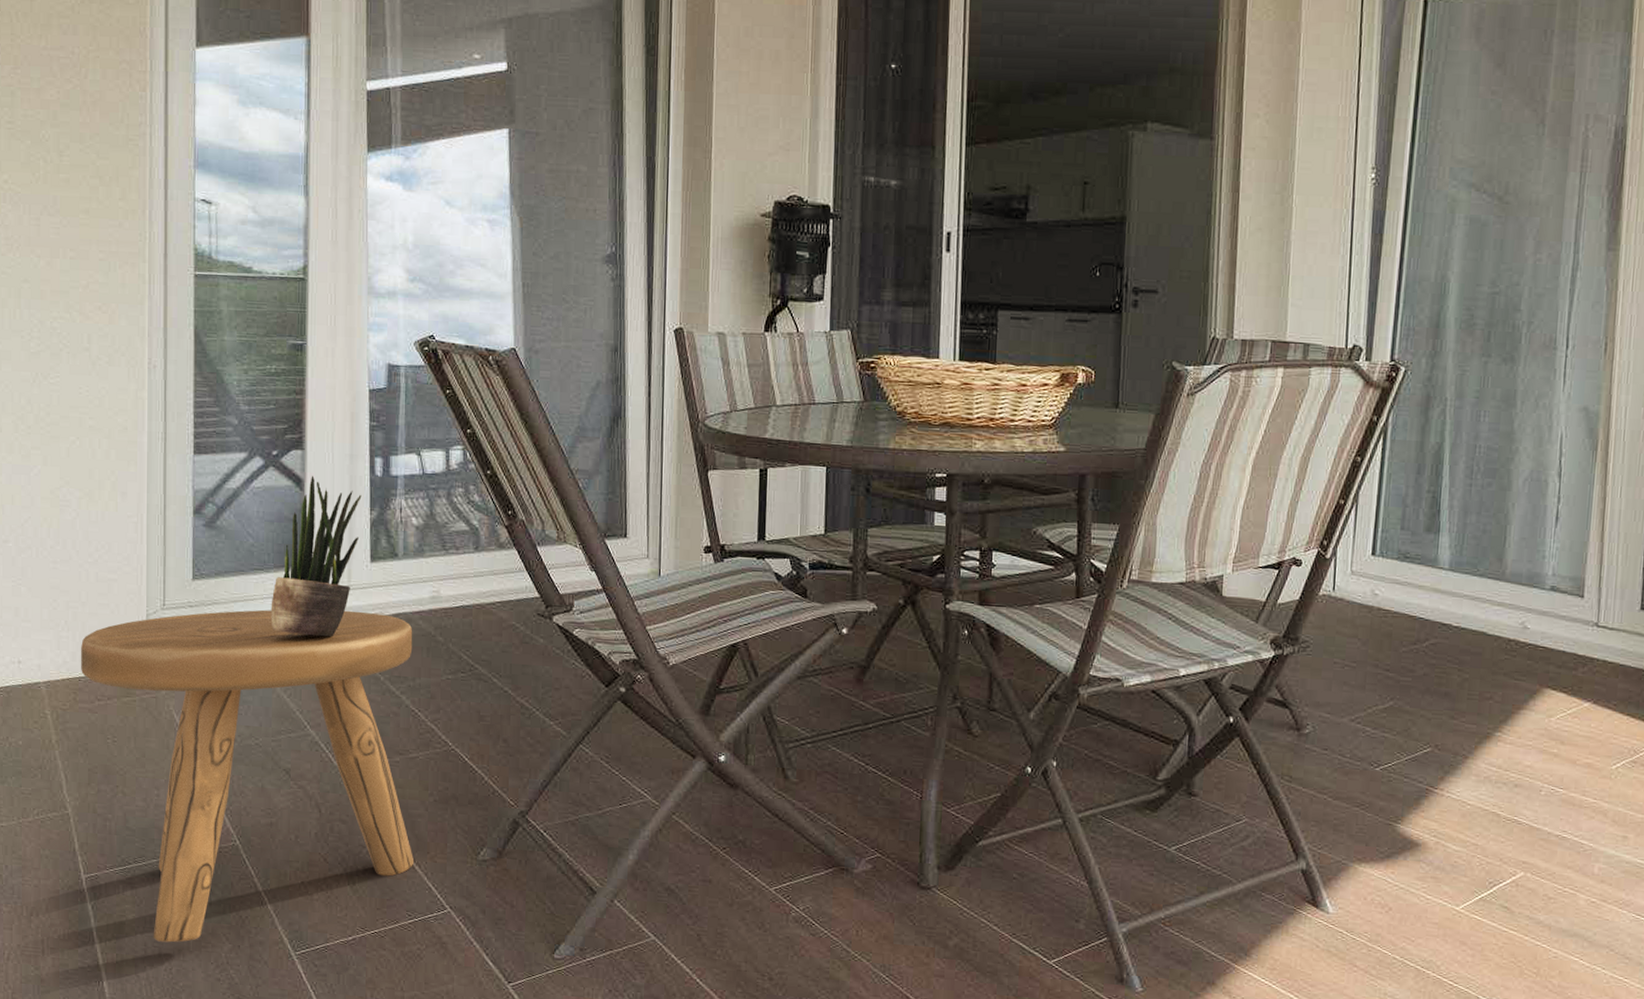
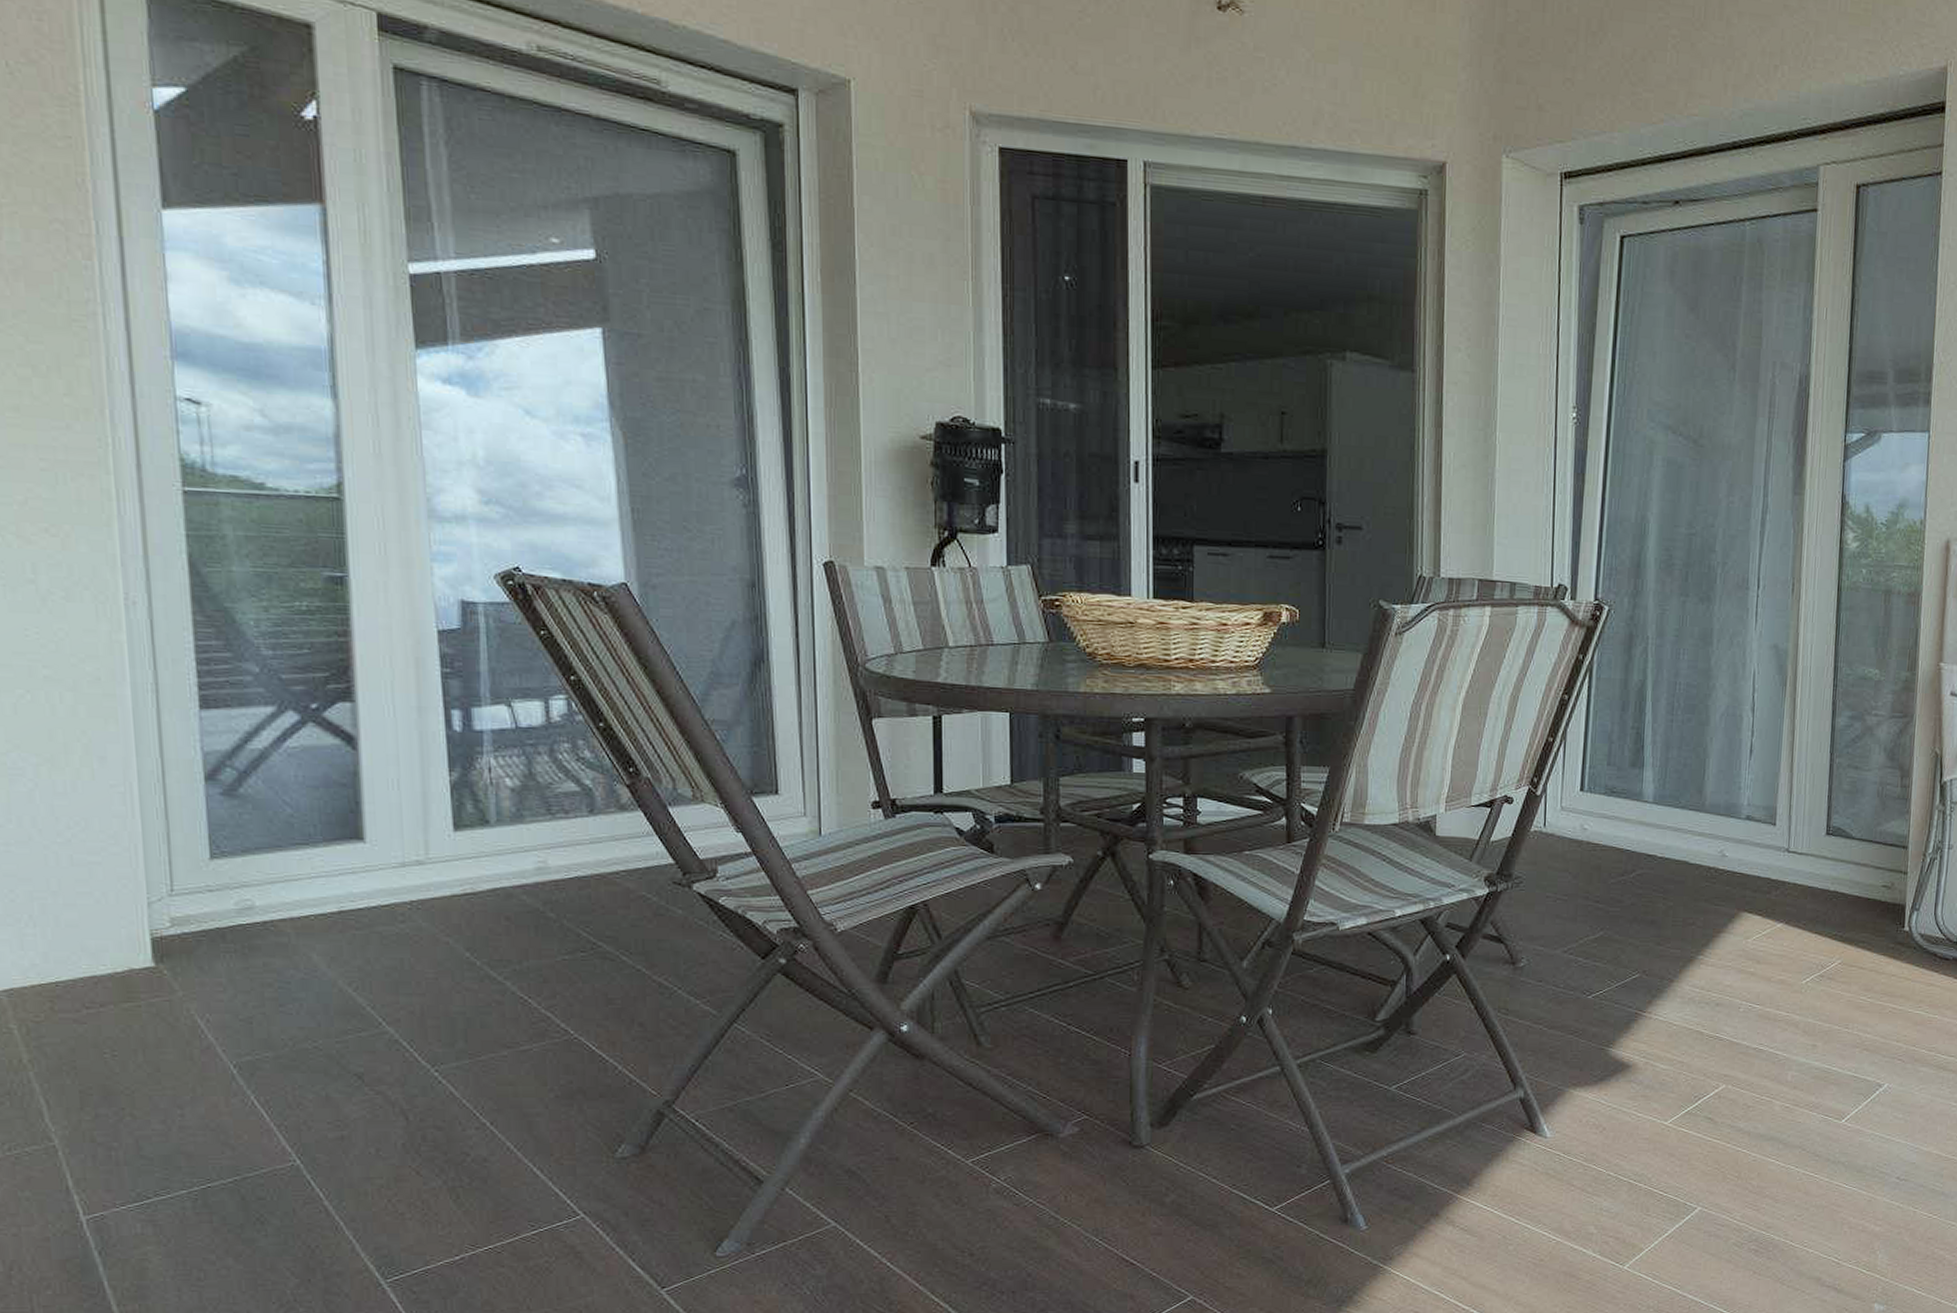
stool: present [81,609,415,943] -> none [55,887,535,1285]
potted plant: present [270,475,362,637] -> none [322,732,437,919]

